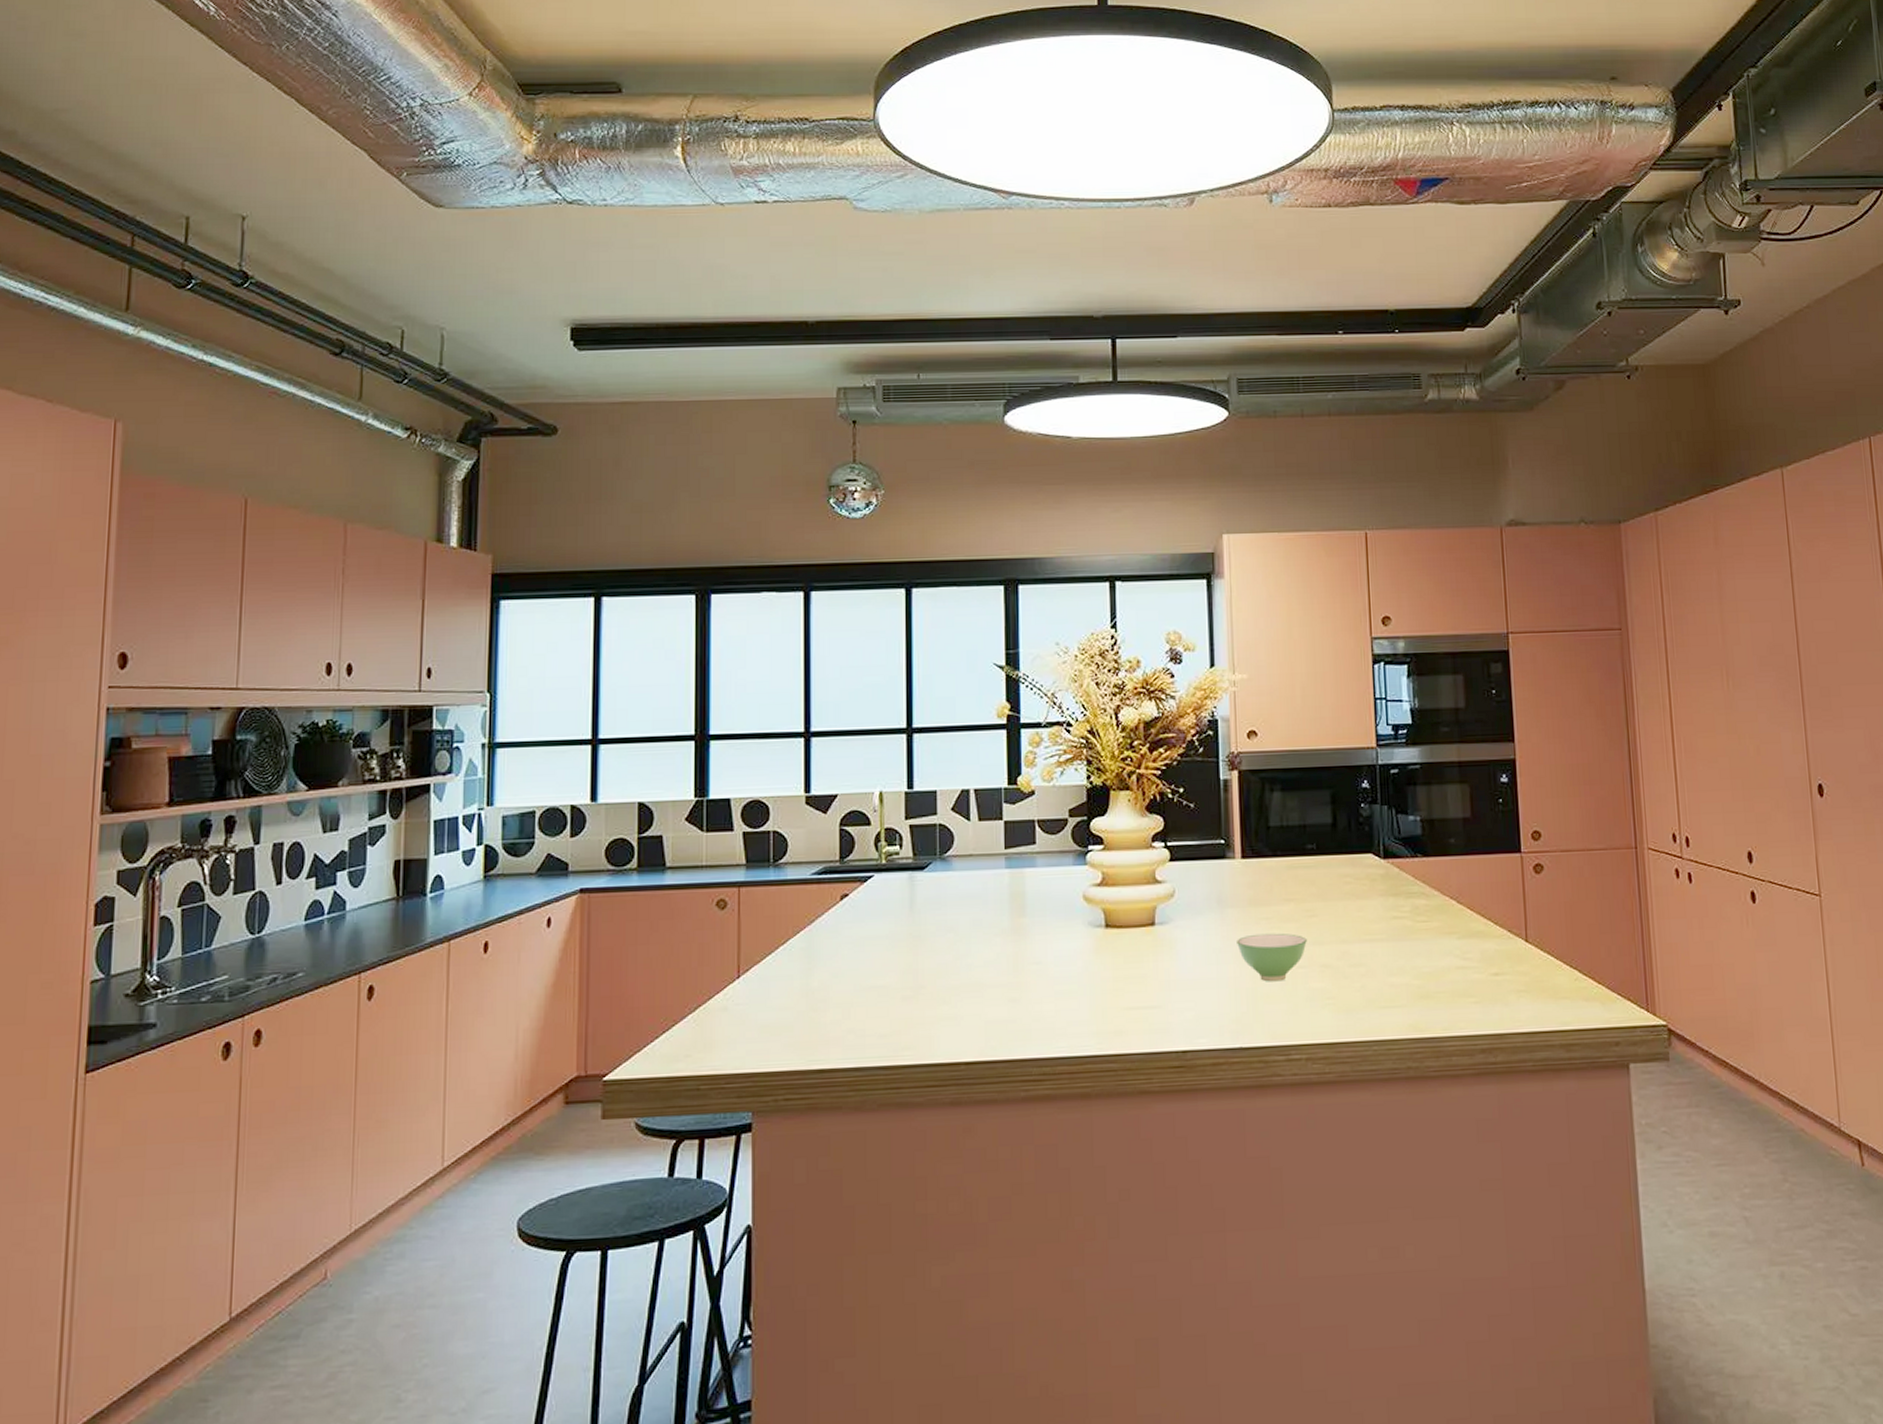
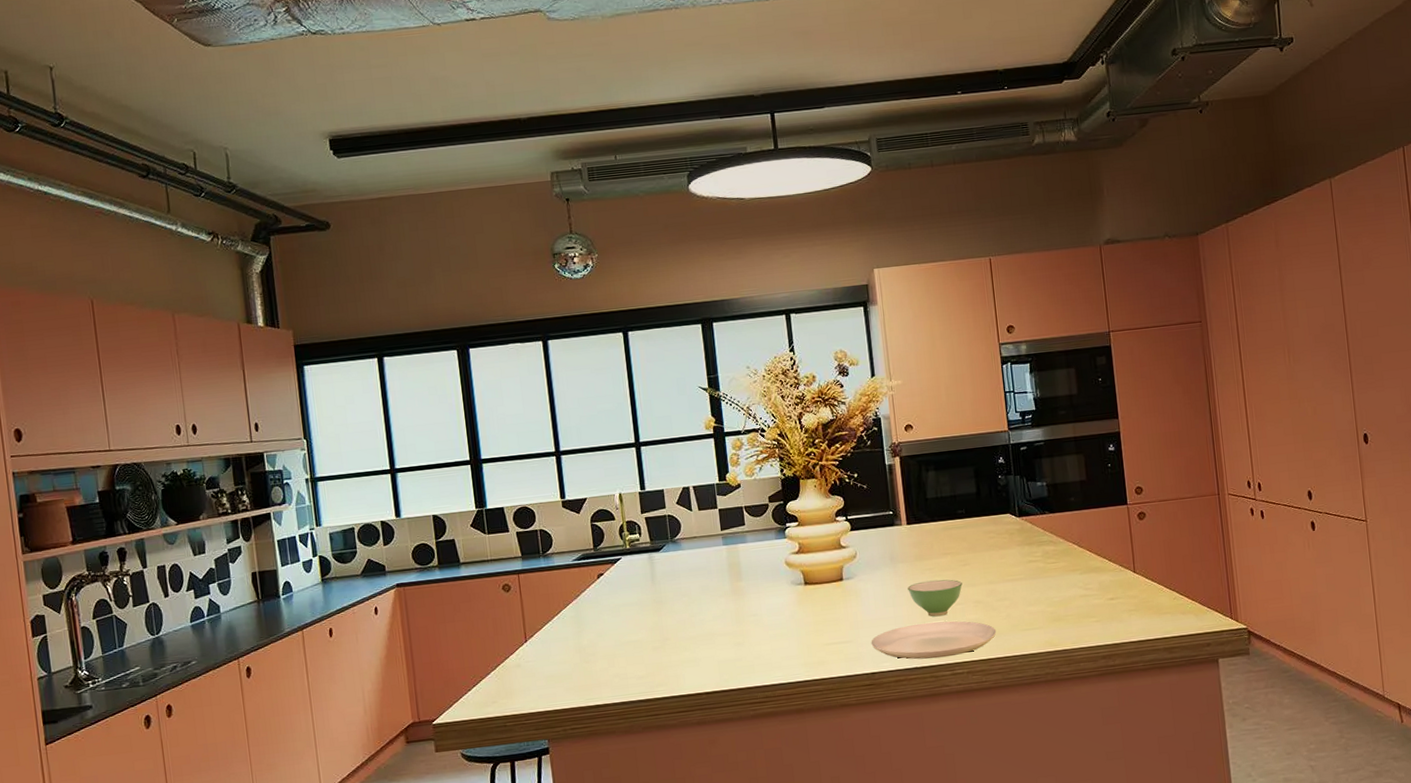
plate: none [1184,988,1347,1038] -> present [871,620,997,660]

